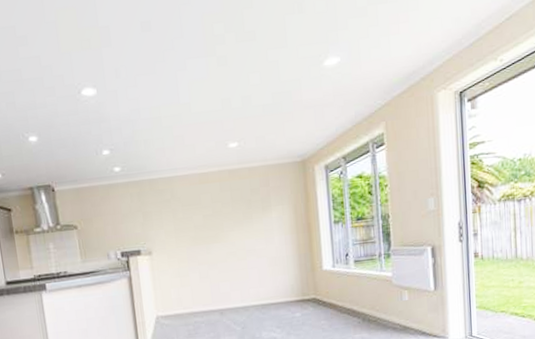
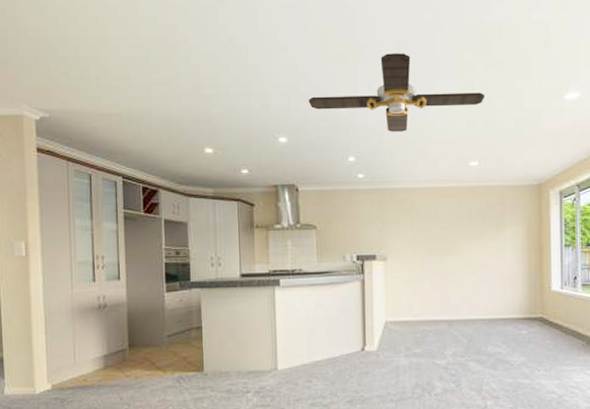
ceiling fan: none [54,32,240,120] -> present [308,52,485,132]

